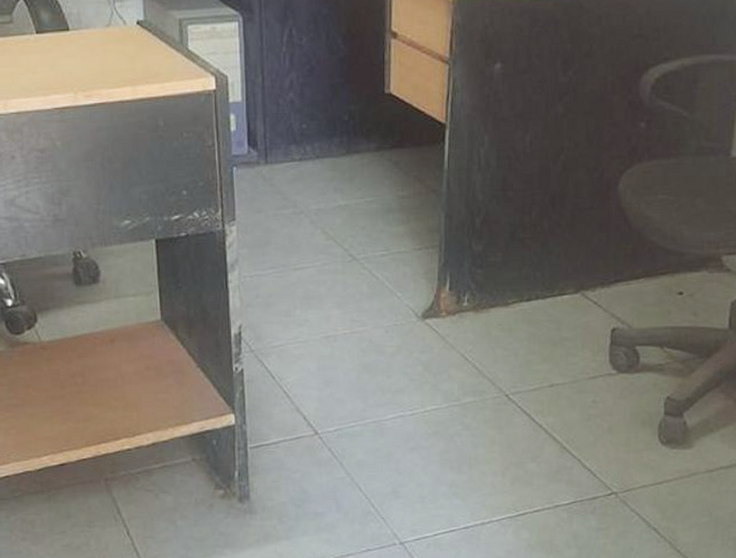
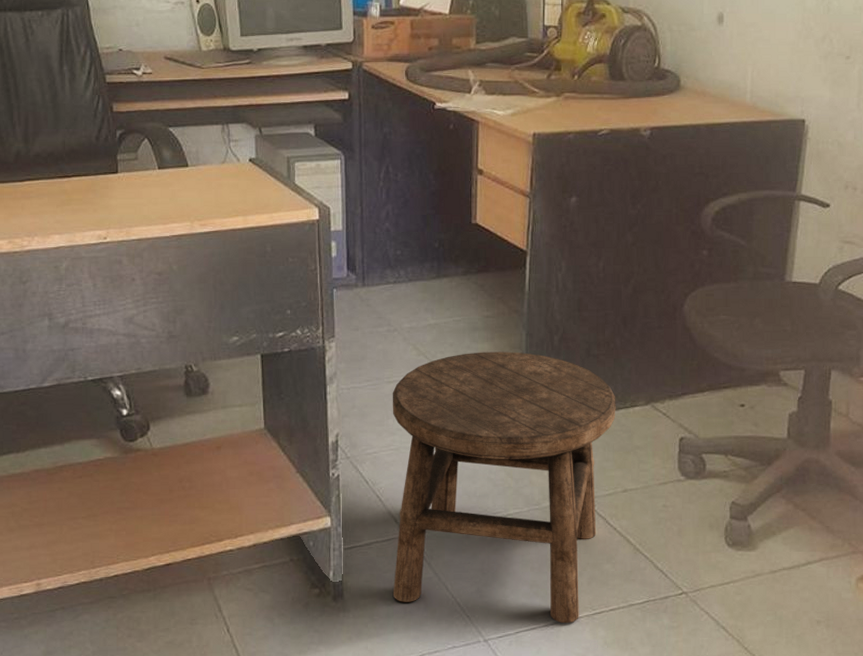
stool: none [299,235,543,526] -> present [392,352,616,624]

